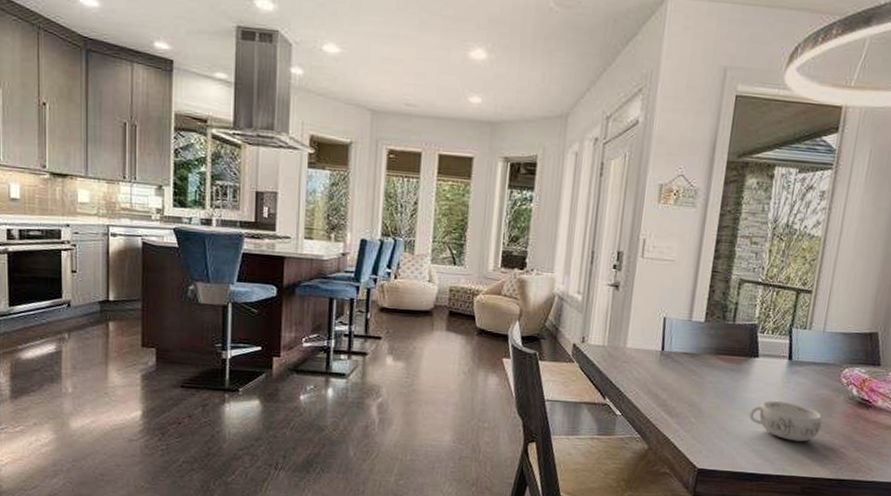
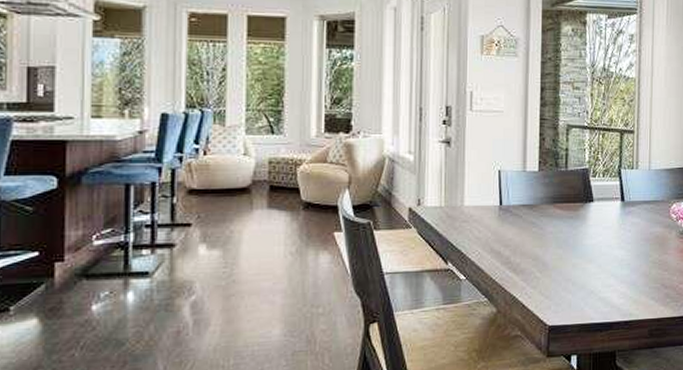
decorative bowl: present [749,400,823,442] -> none [592,243,660,283]

